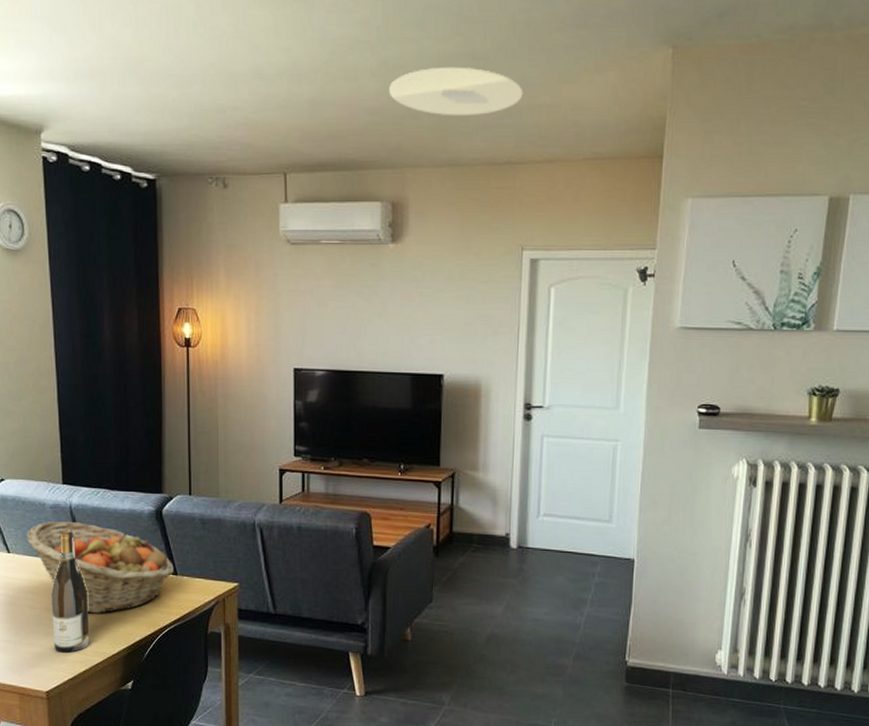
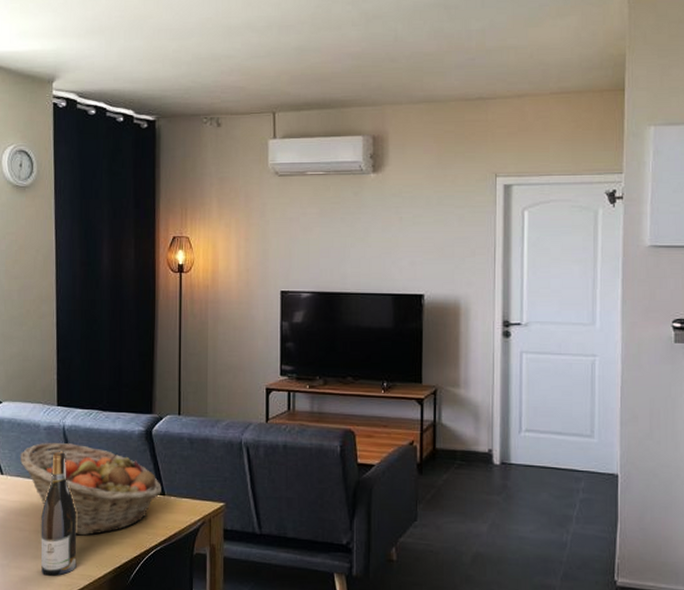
ceiling light: present [389,66,523,115] -> none [369,15,492,58]

